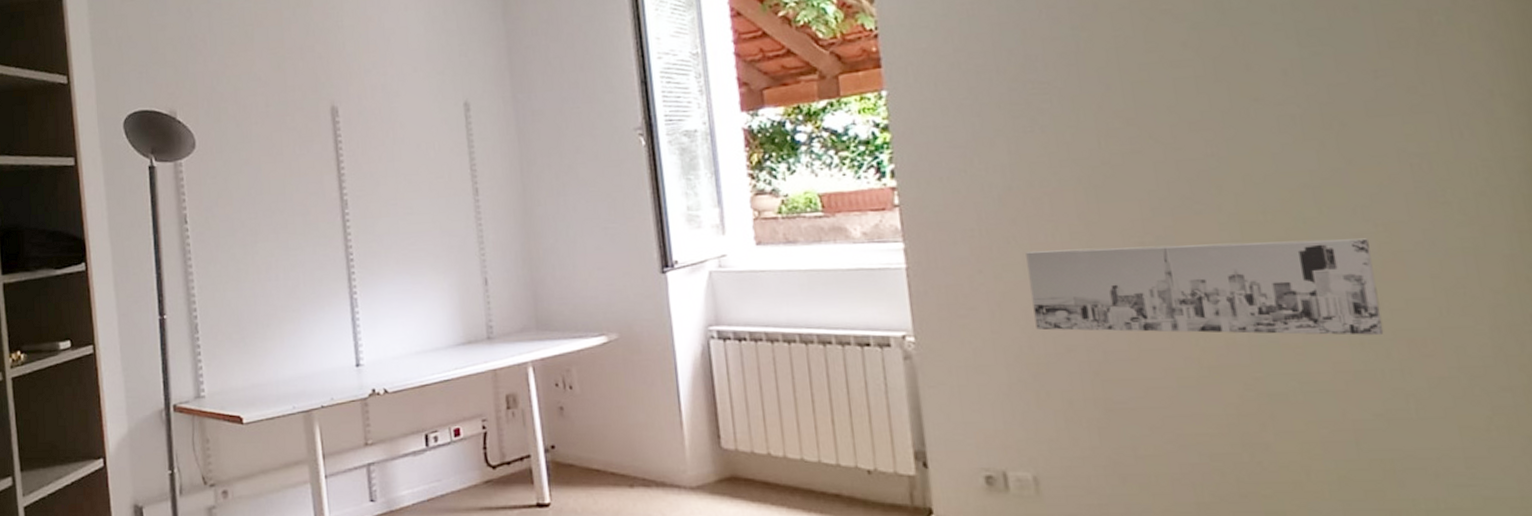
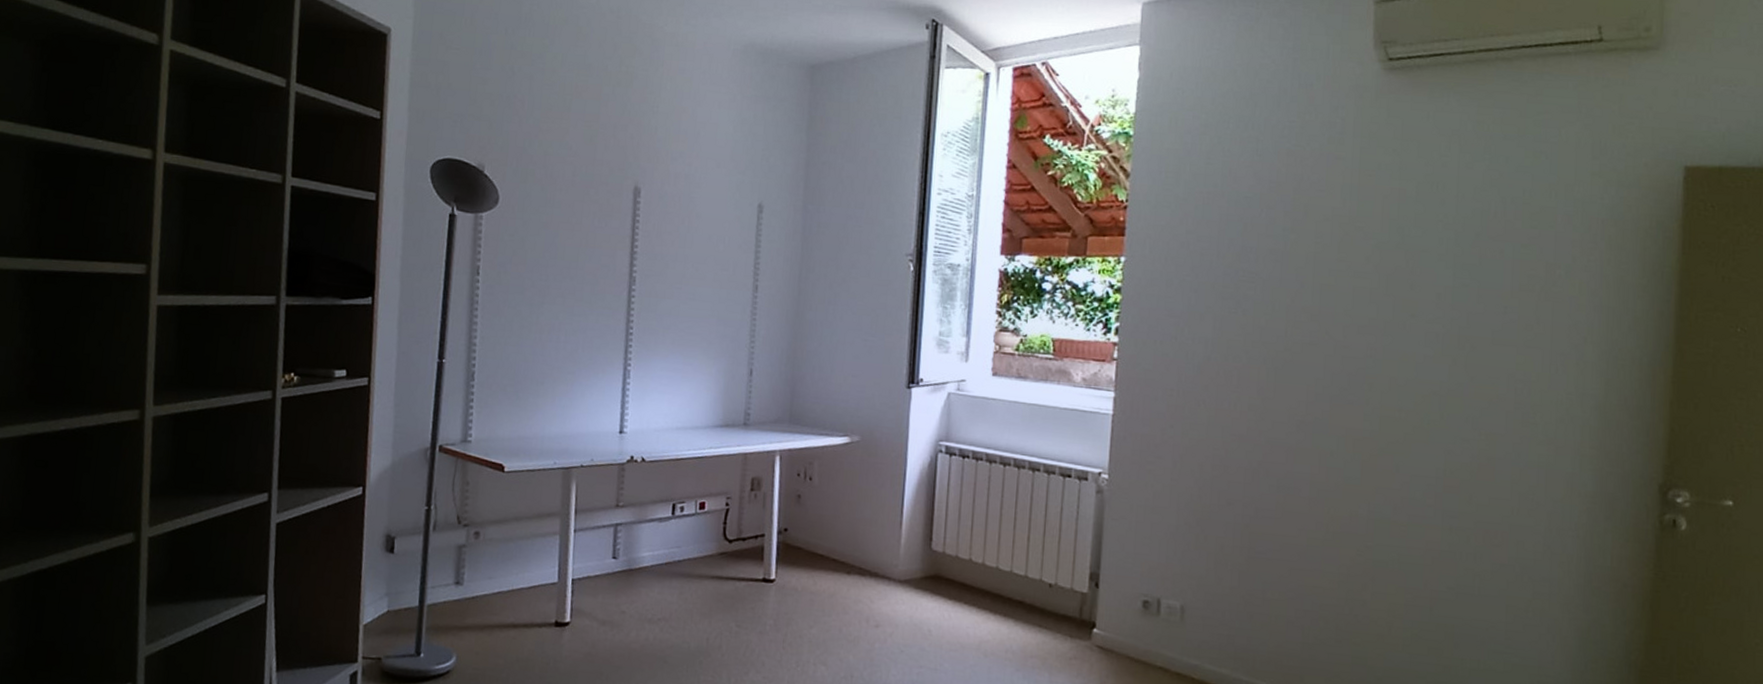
wall art: present [1026,238,1384,336] -> none [1207,415,1472,525]

